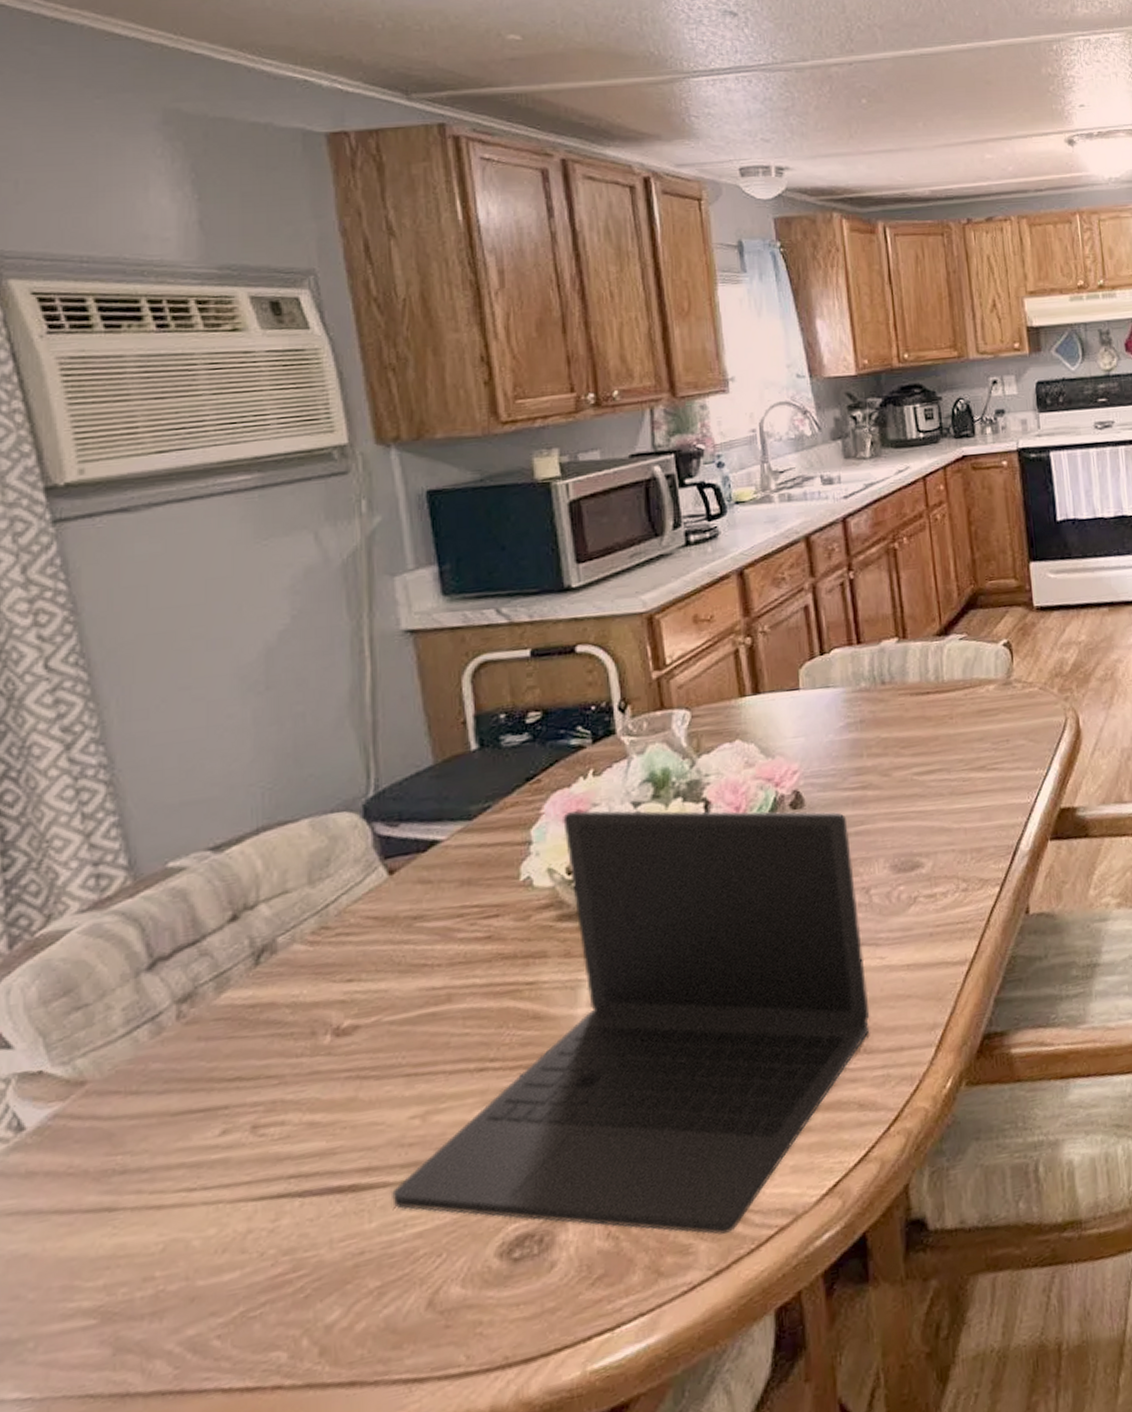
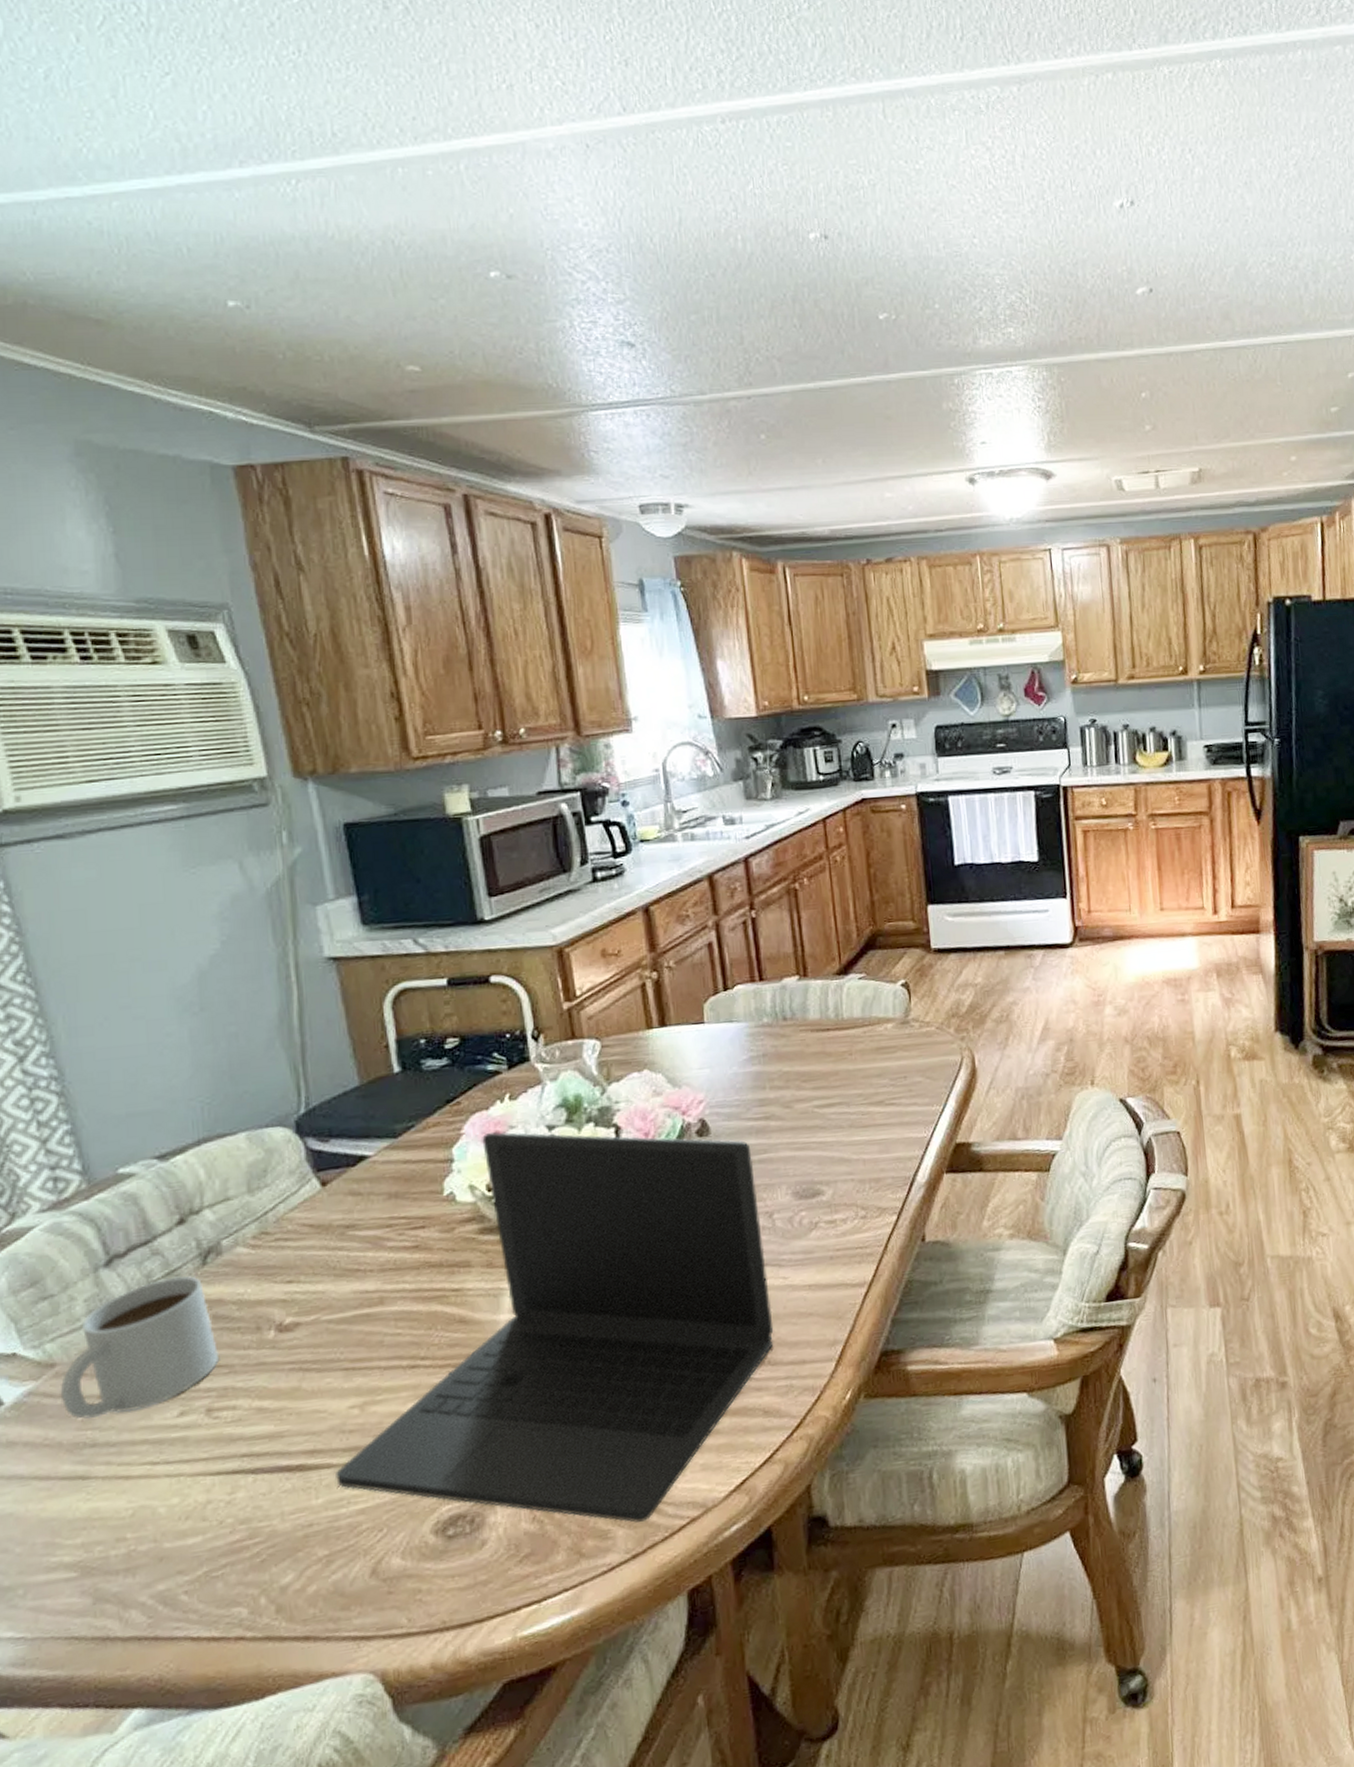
mug: none [89,977,269,1143] -> present [60,1275,220,1420]

